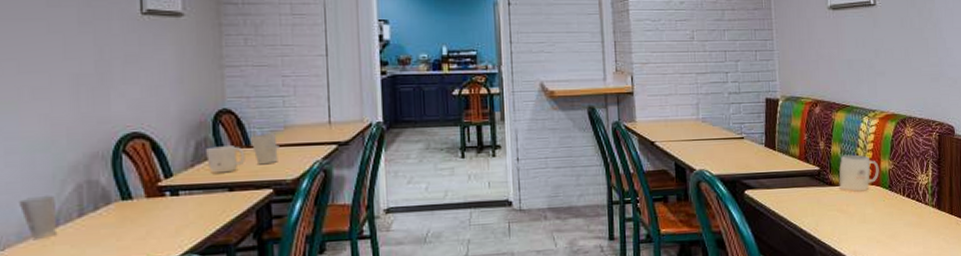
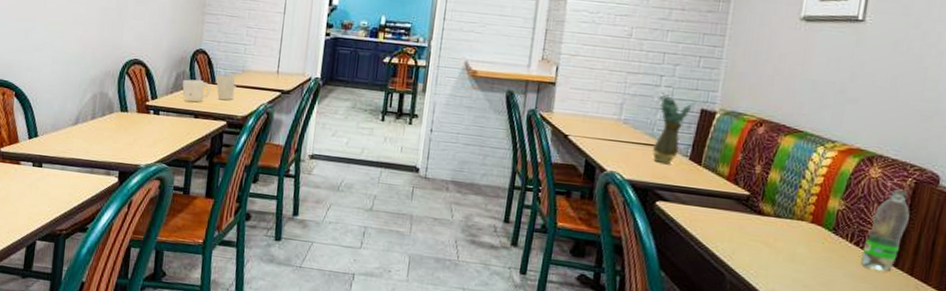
cup: present [19,195,56,241] -> none [56,98,79,132]
vase: none [730,88,758,155] -> present [652,92,692,165]
mug: present [838,154,879,193] -> none [769,184,826,230]
bottle: none [913,143,941,217] -> present [860,188,910,274]

